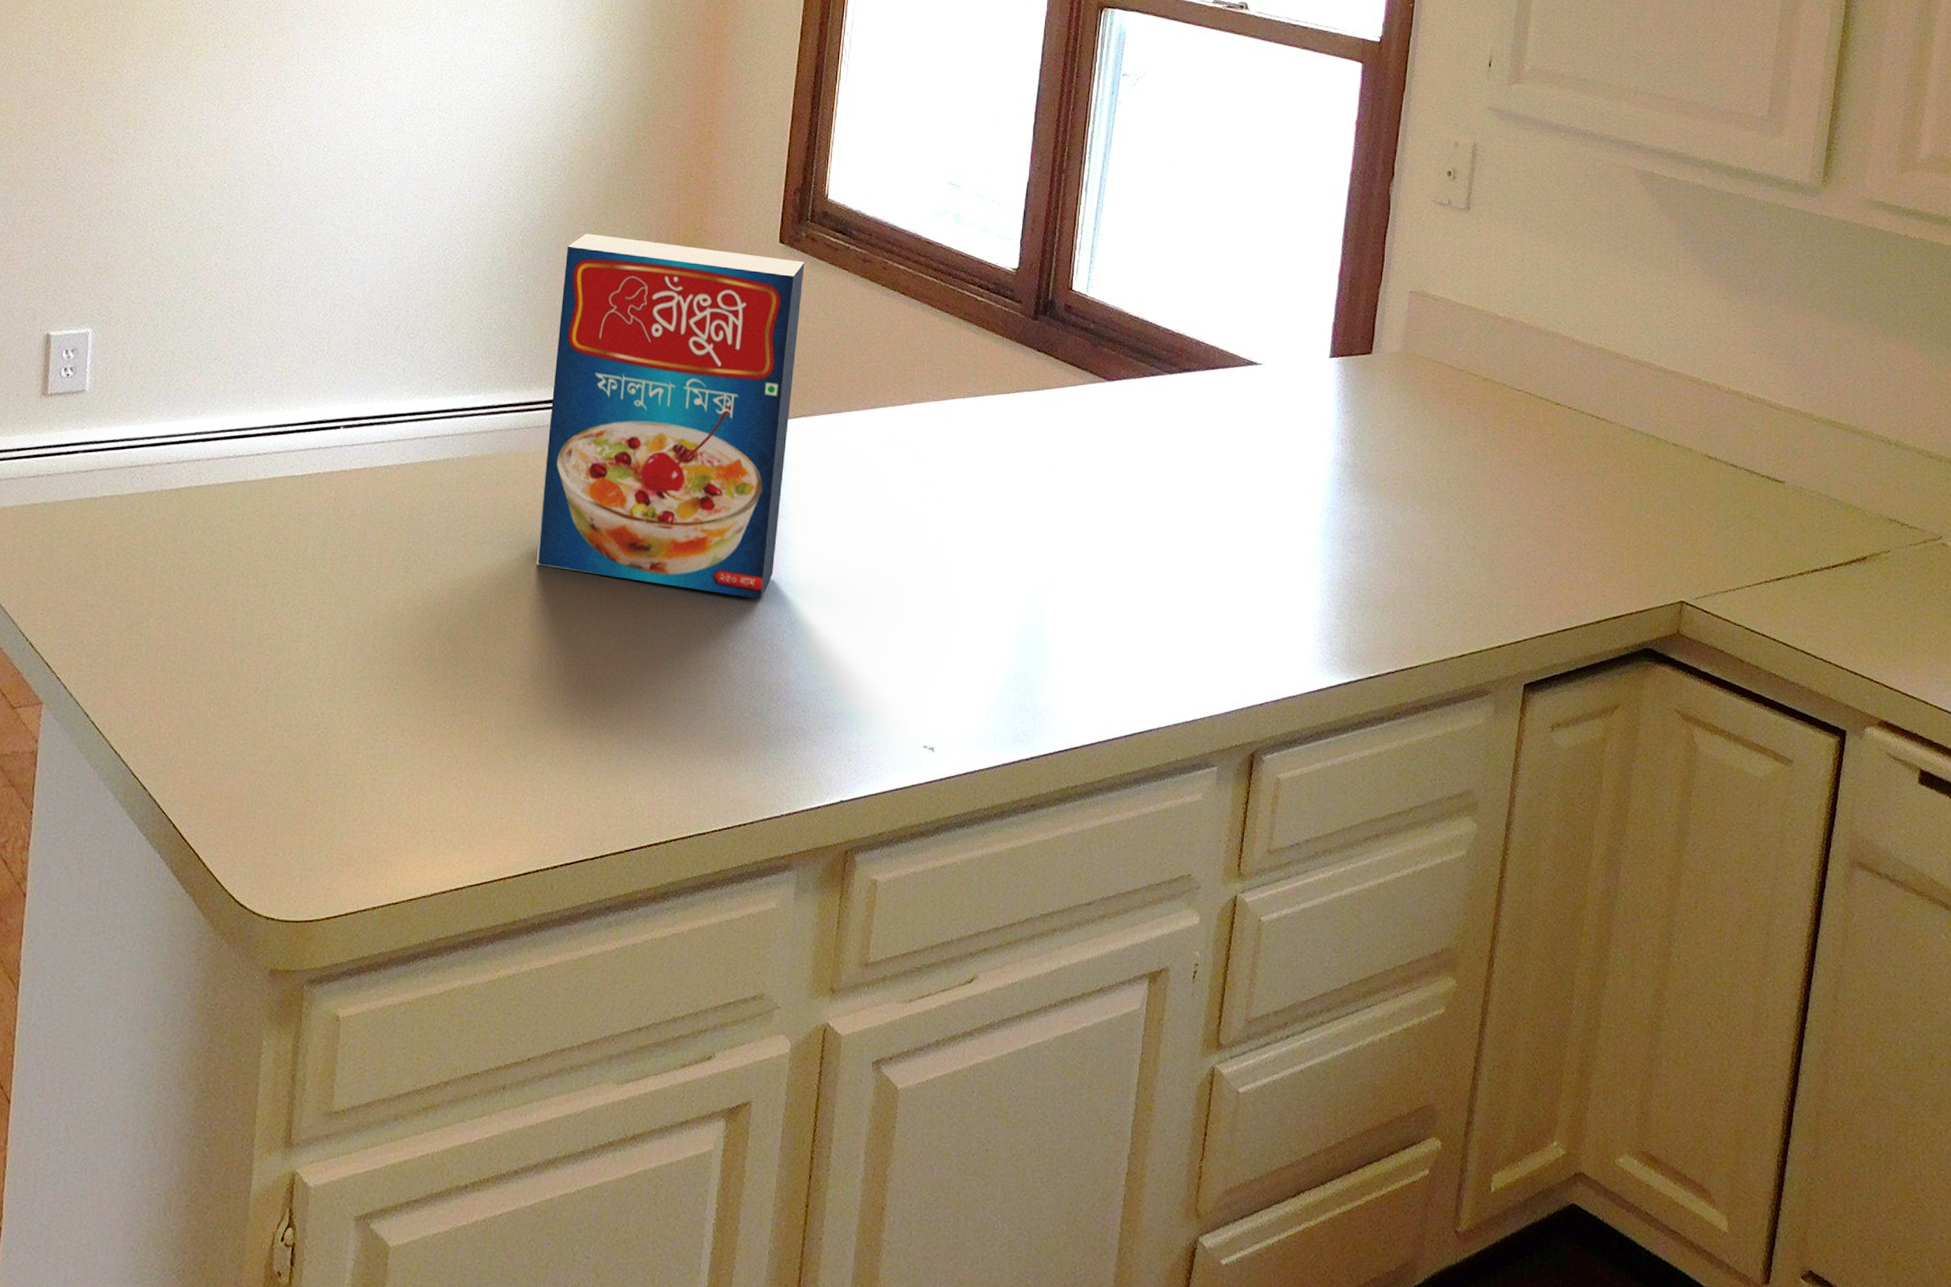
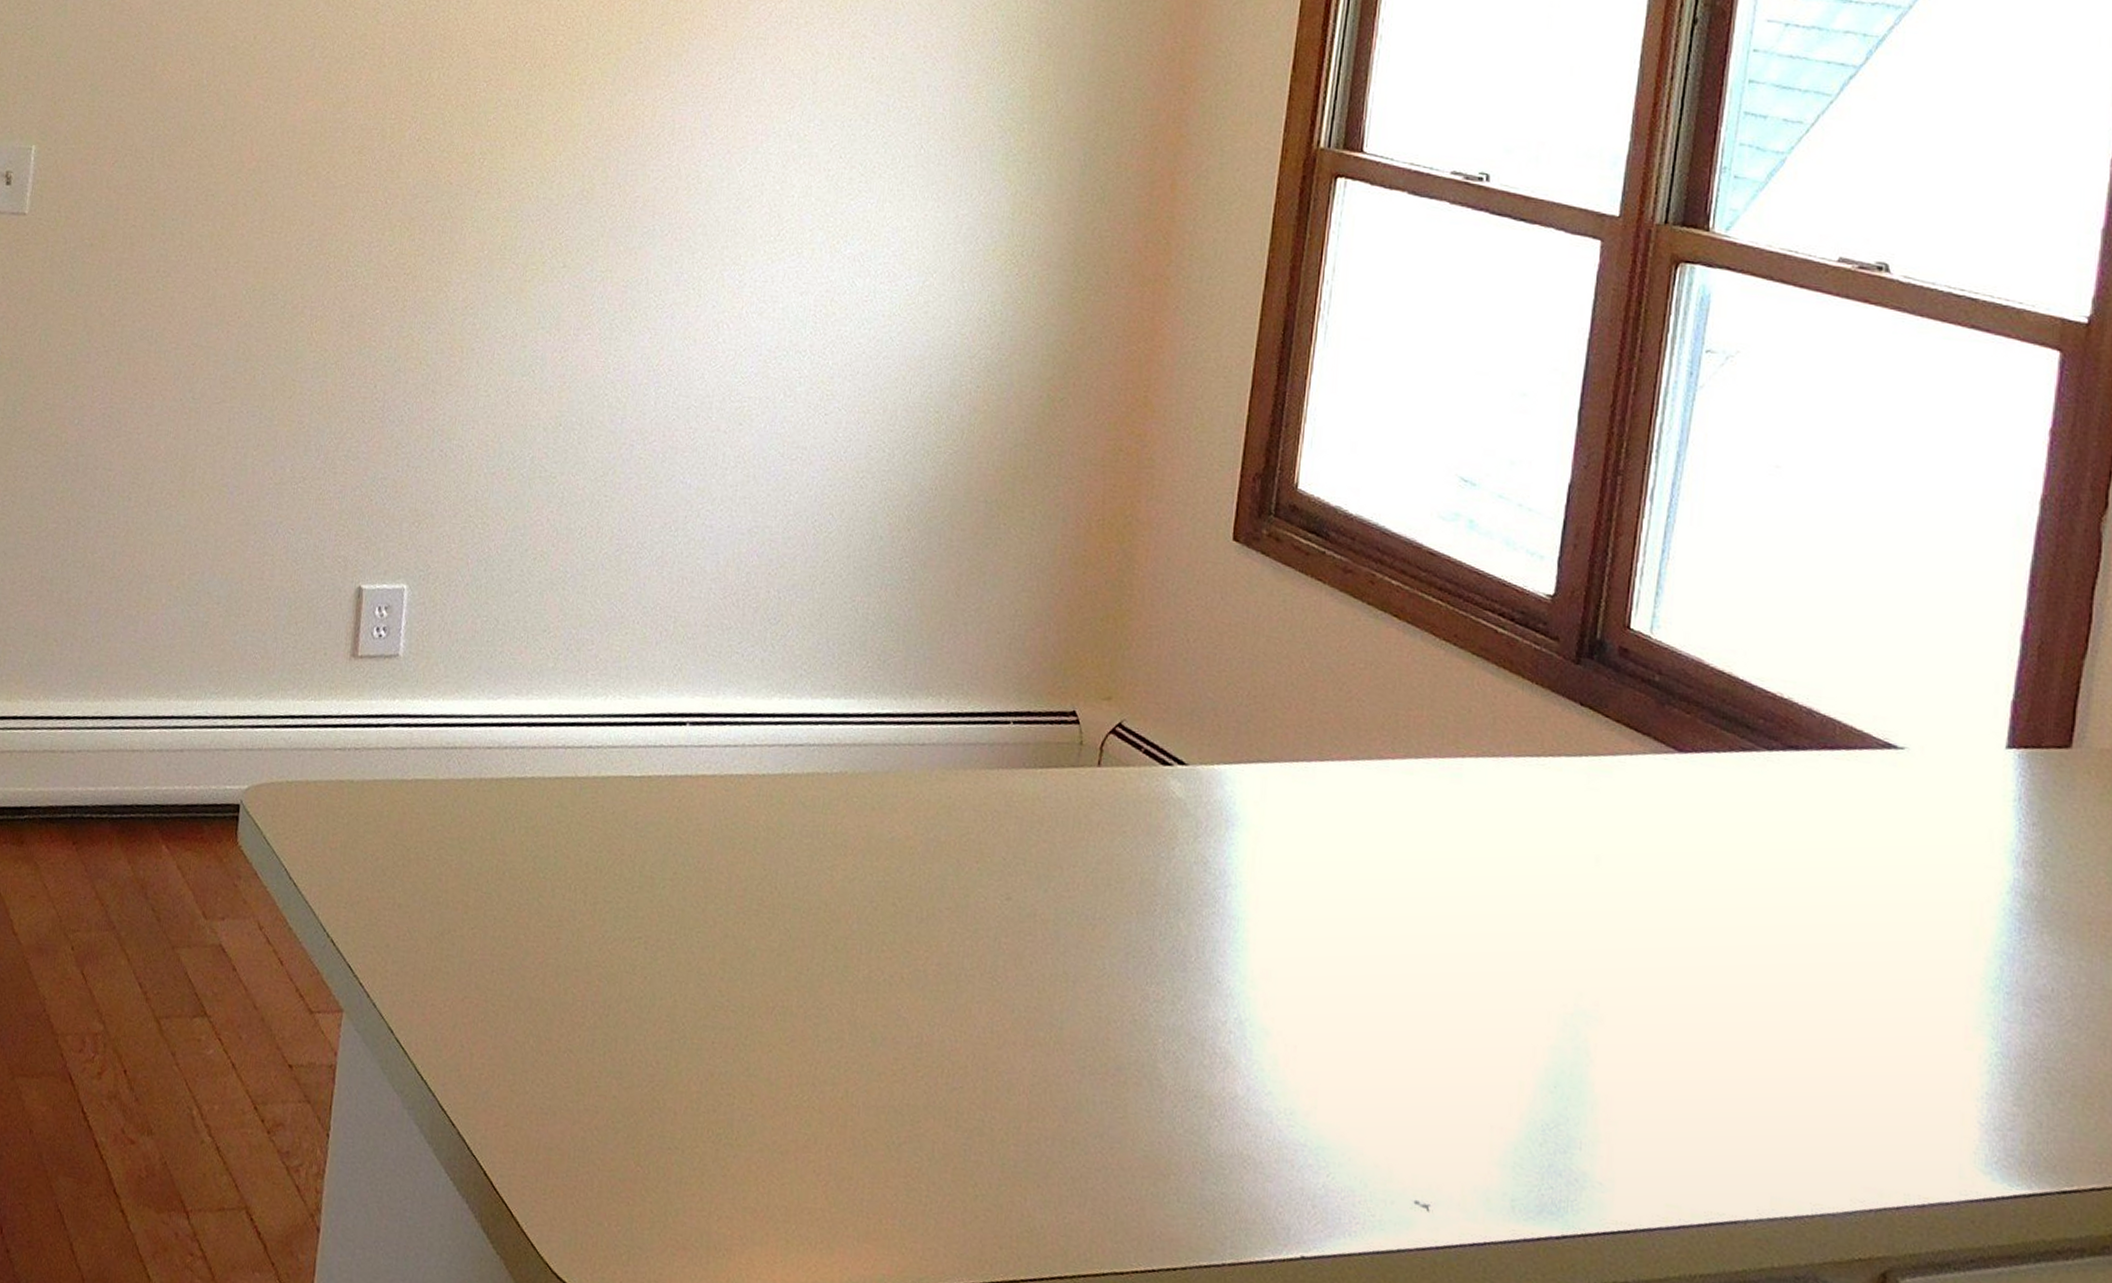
cereal box: present [535,233,805,599] -> none [916,512,1266,987]

